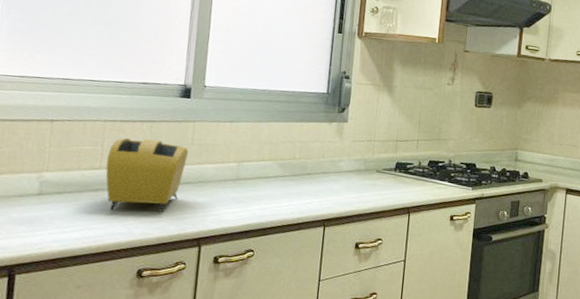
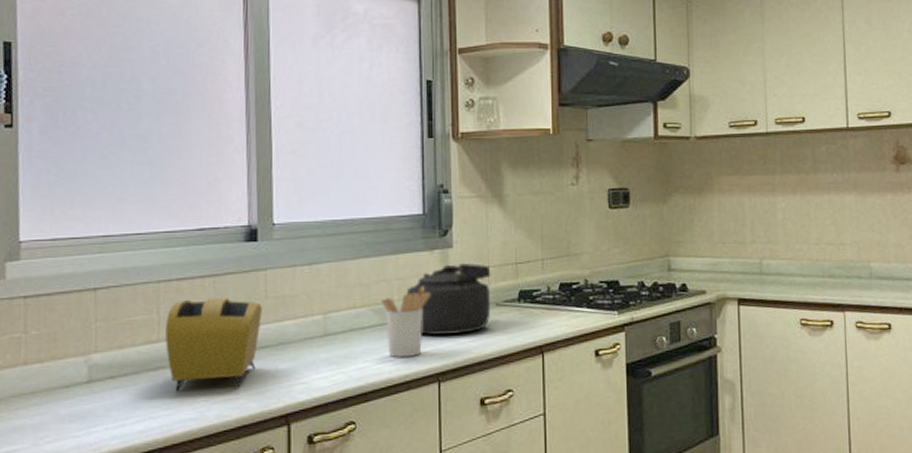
utensil holder: none [285,150,326,204] -> present [380,286,431,357]
kettle: none [306,135,376,191] -> present [406,263,491,335]

